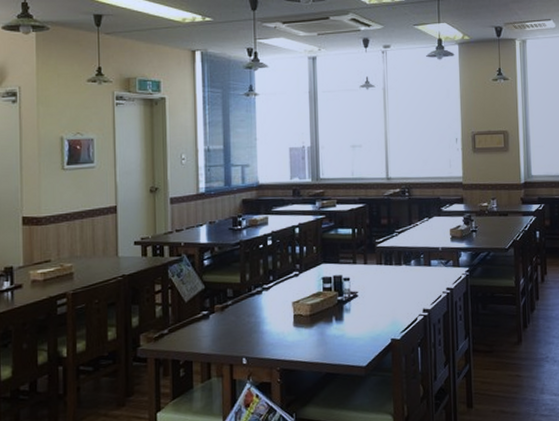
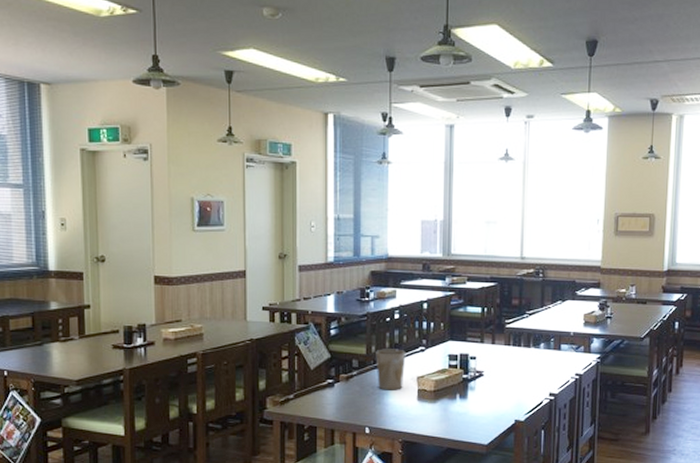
cup: none [250,275,281,318] -> present [376,349,406,390]

